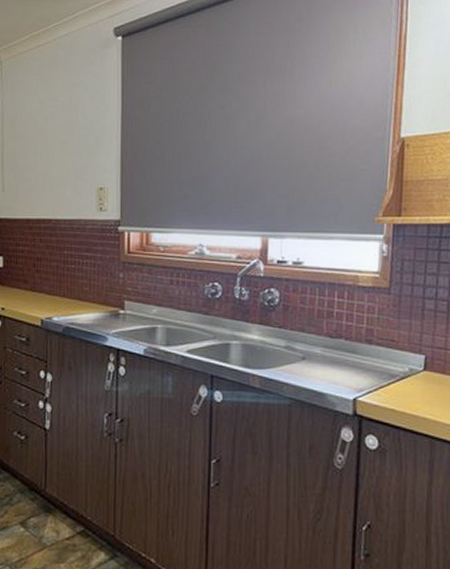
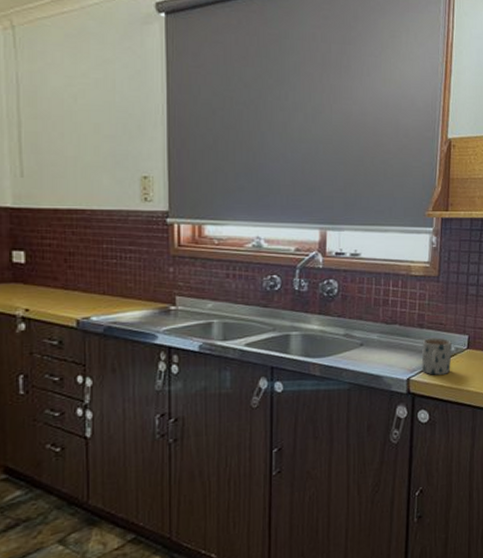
mug: none [369,356,405,397] -> present [421,337,452,375]

